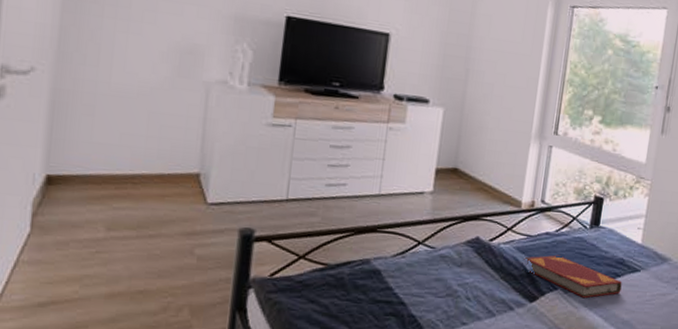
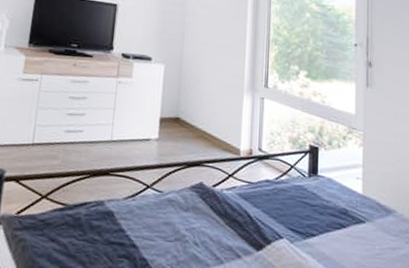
hardback book: present [524,255,622,299] -> none [247,202,348,249]

